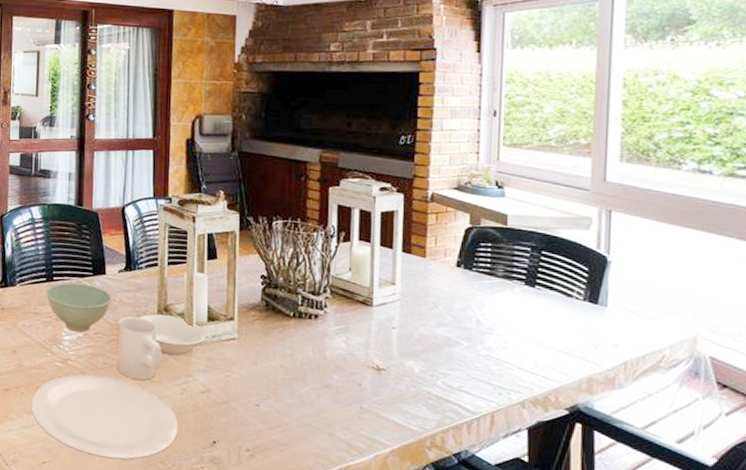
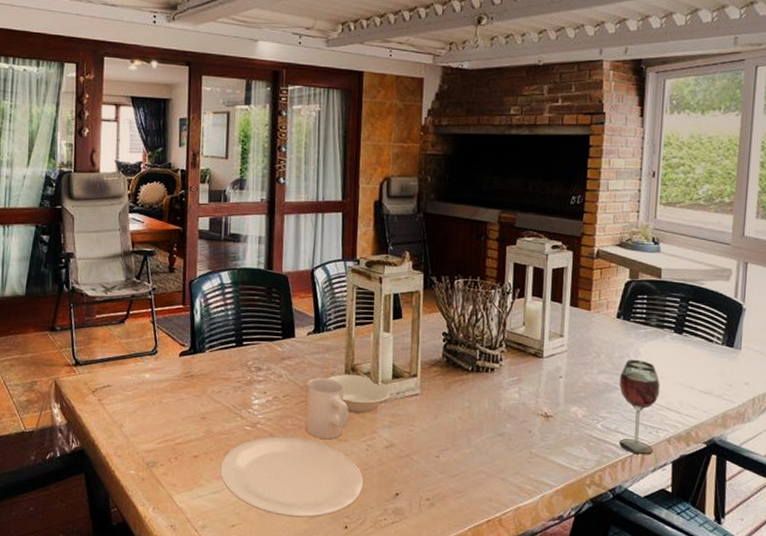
bowl: present [45,282,112,333] -> none [235,346,301,396]
wineglass: none [462,312,511,419] -> present [619,360,660,455]

